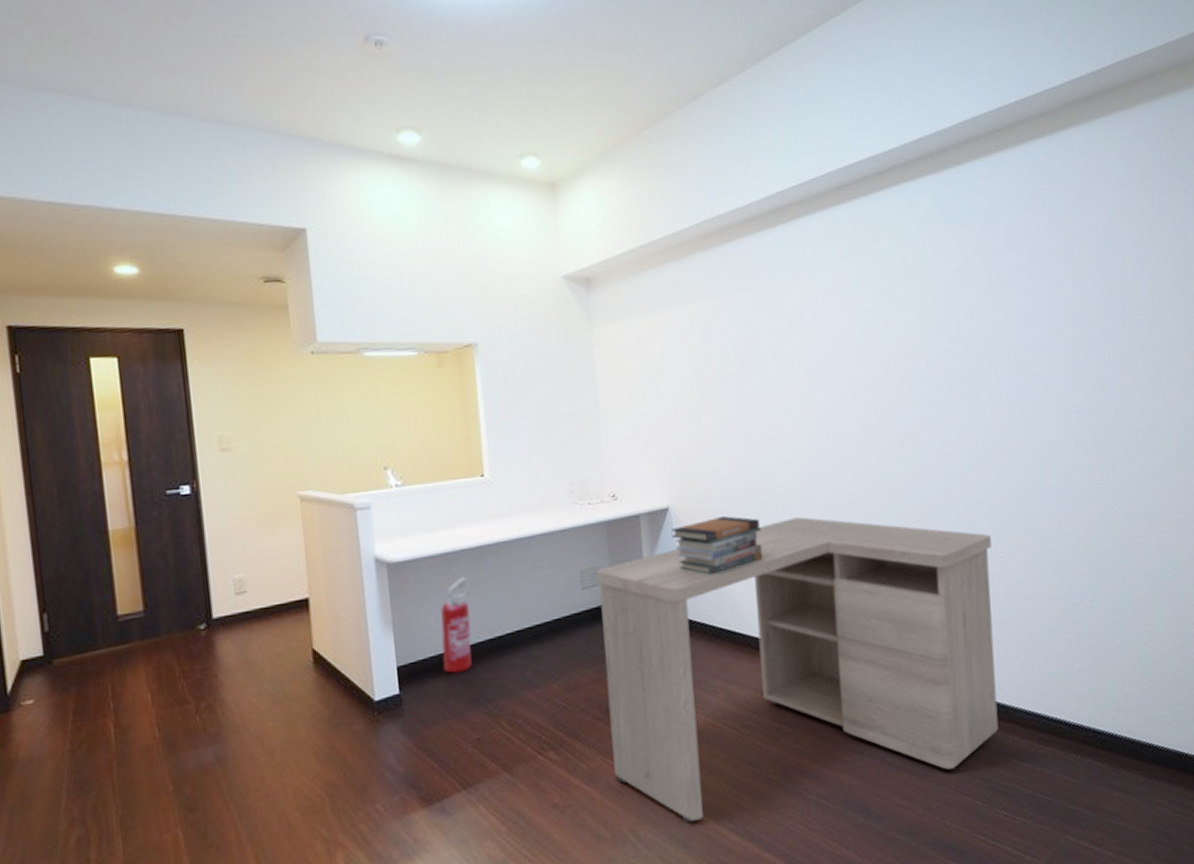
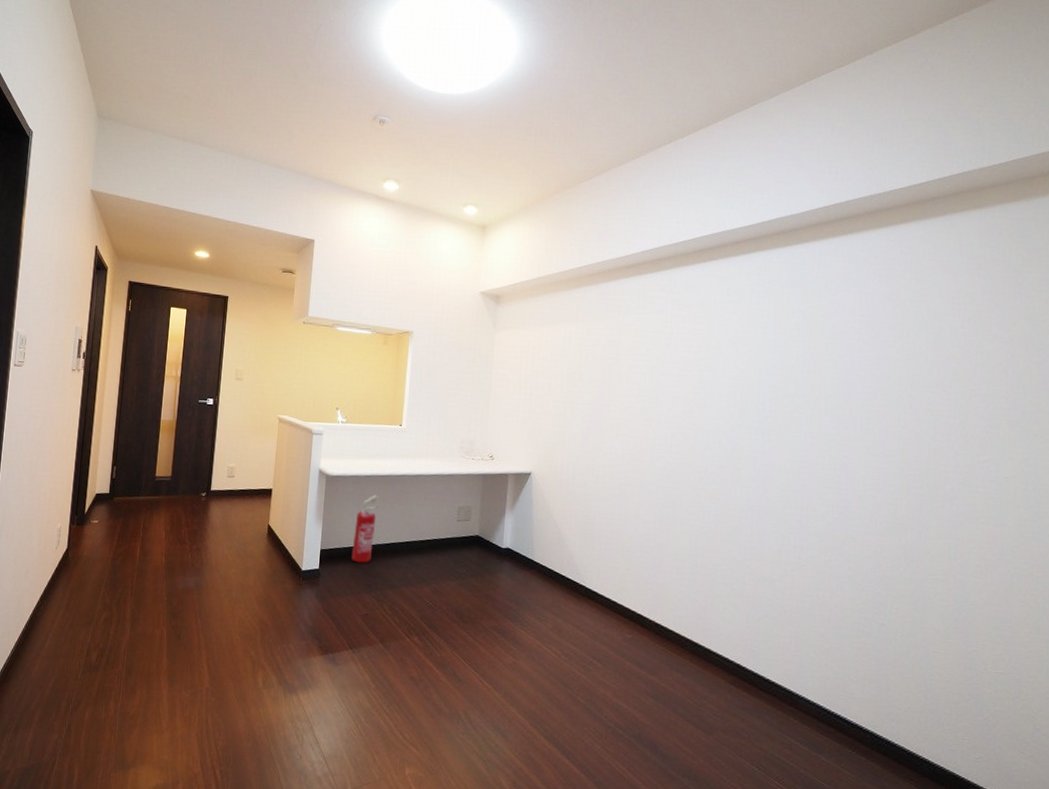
desk: present [596,517,999,824] -> none [459,498,796,733]
book stack: present [671,516,763,576] -> none [530,487,601,531]

